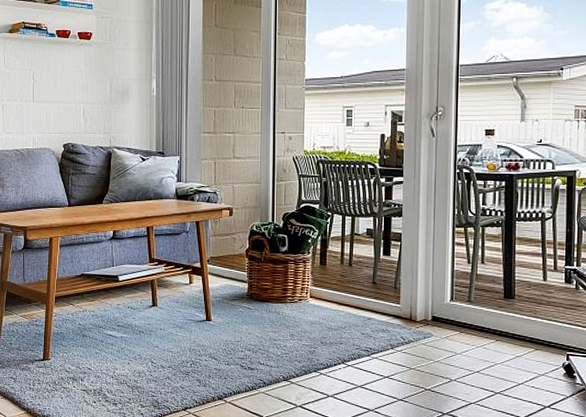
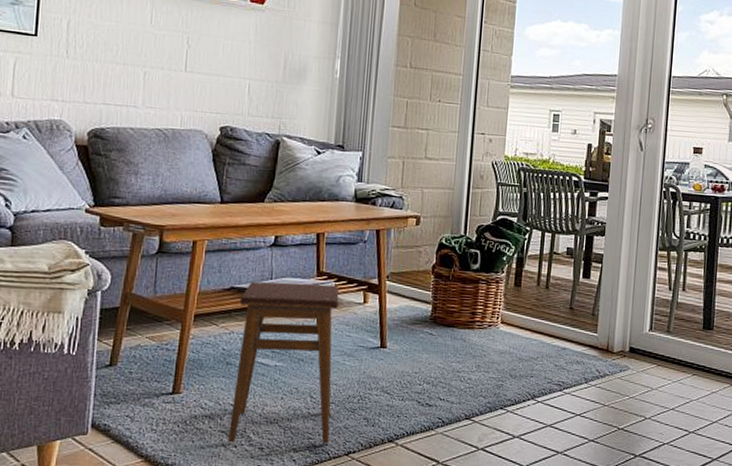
stool: none [89,268,169,401] -> present [228,282,340,444]

